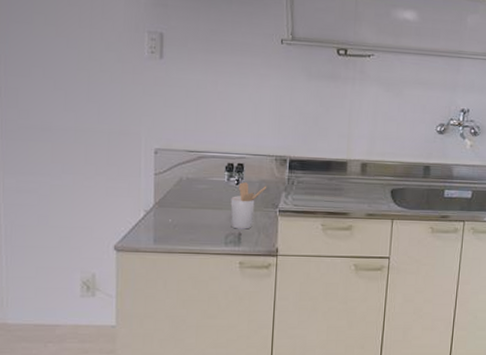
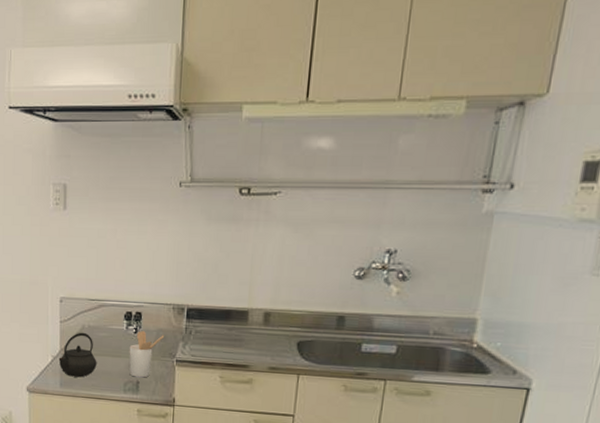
kettle: none [152,184,196,232] -> present [58,332,97,378]

